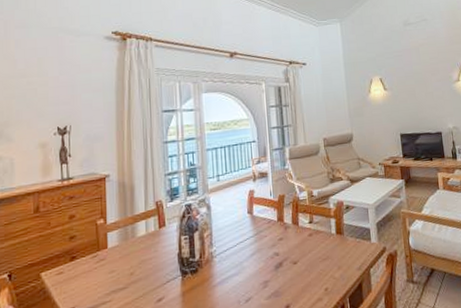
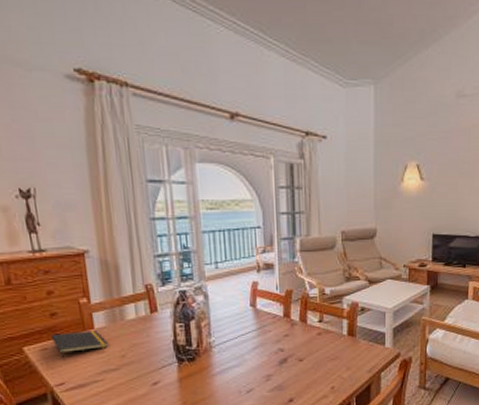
notepad: none [67,250,119,284] -> present [50,331,109,361]

